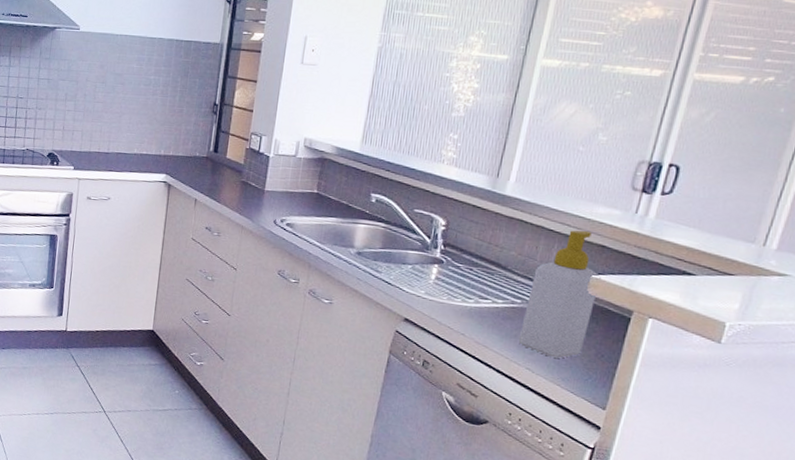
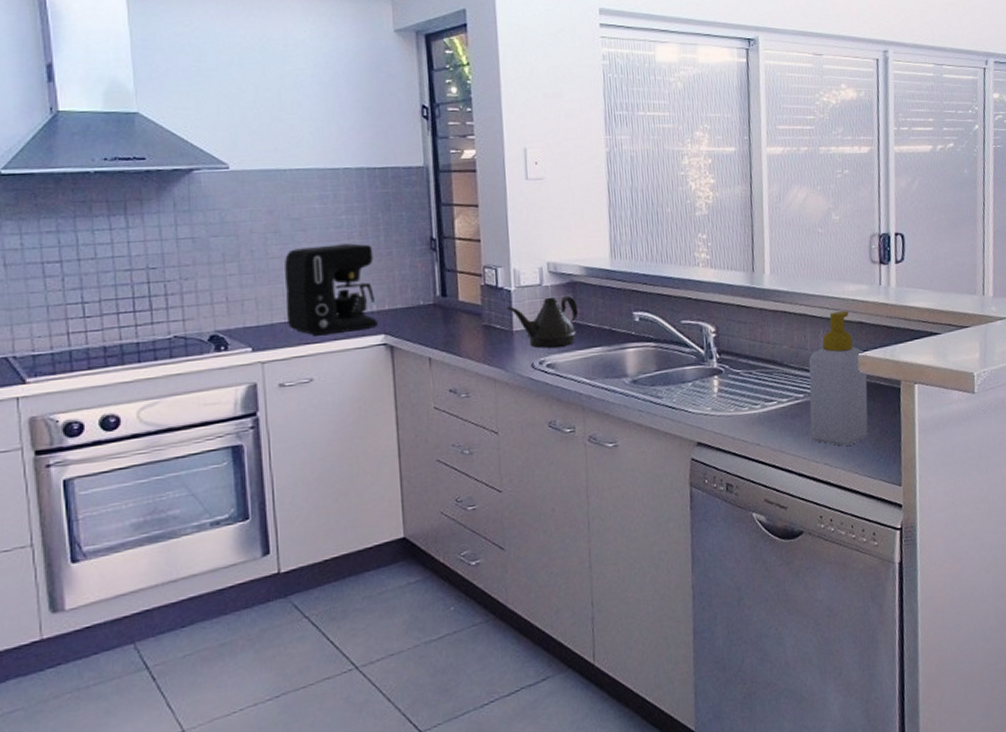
coffee maker: none [100,97,169,168] -> present [285,243,378,336]
teapot: none [263,167,323,212] -> present [507,295,579,348]

